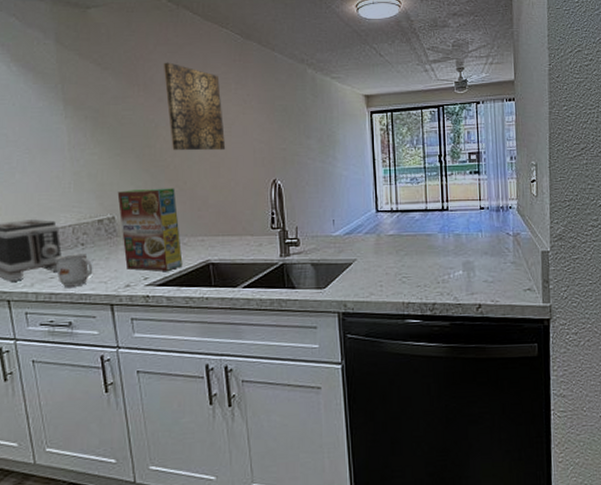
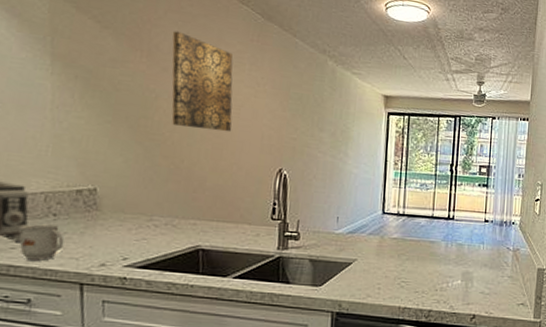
cereal box: present [117,188,183,271] -> none [102,161,170,253]

